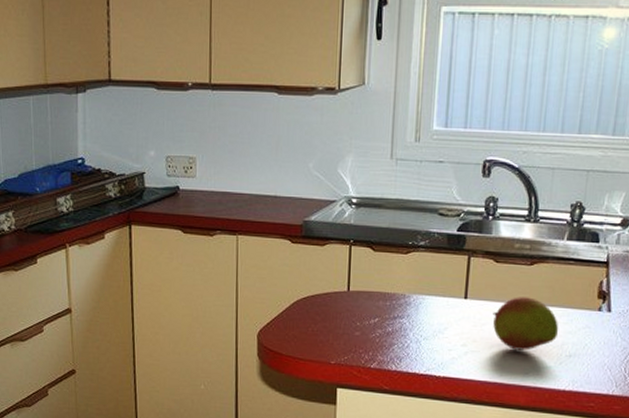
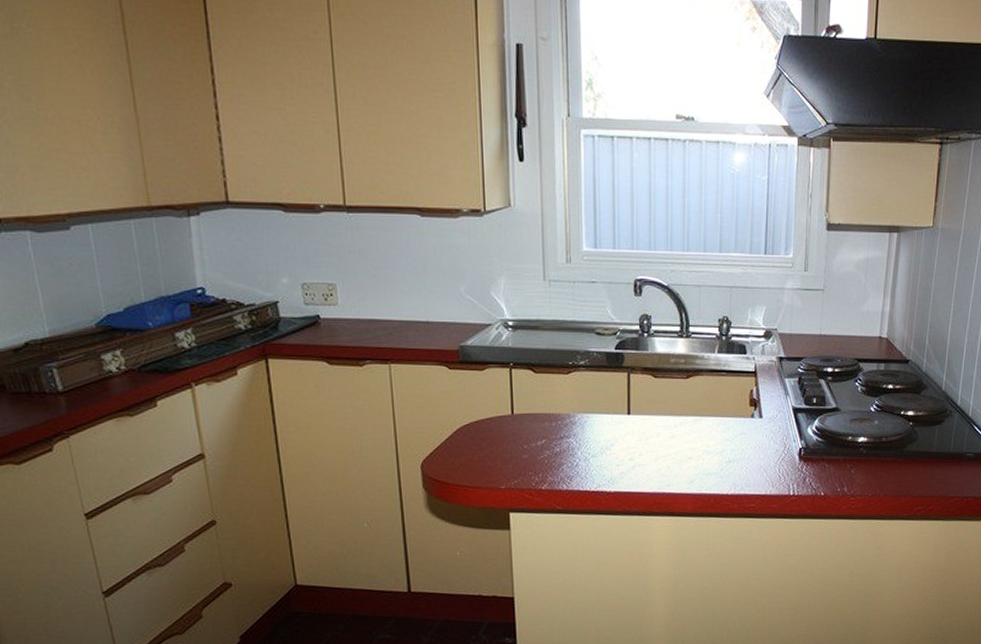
fruit: present [493,297,559,351] -> none [656,409,718,460]

